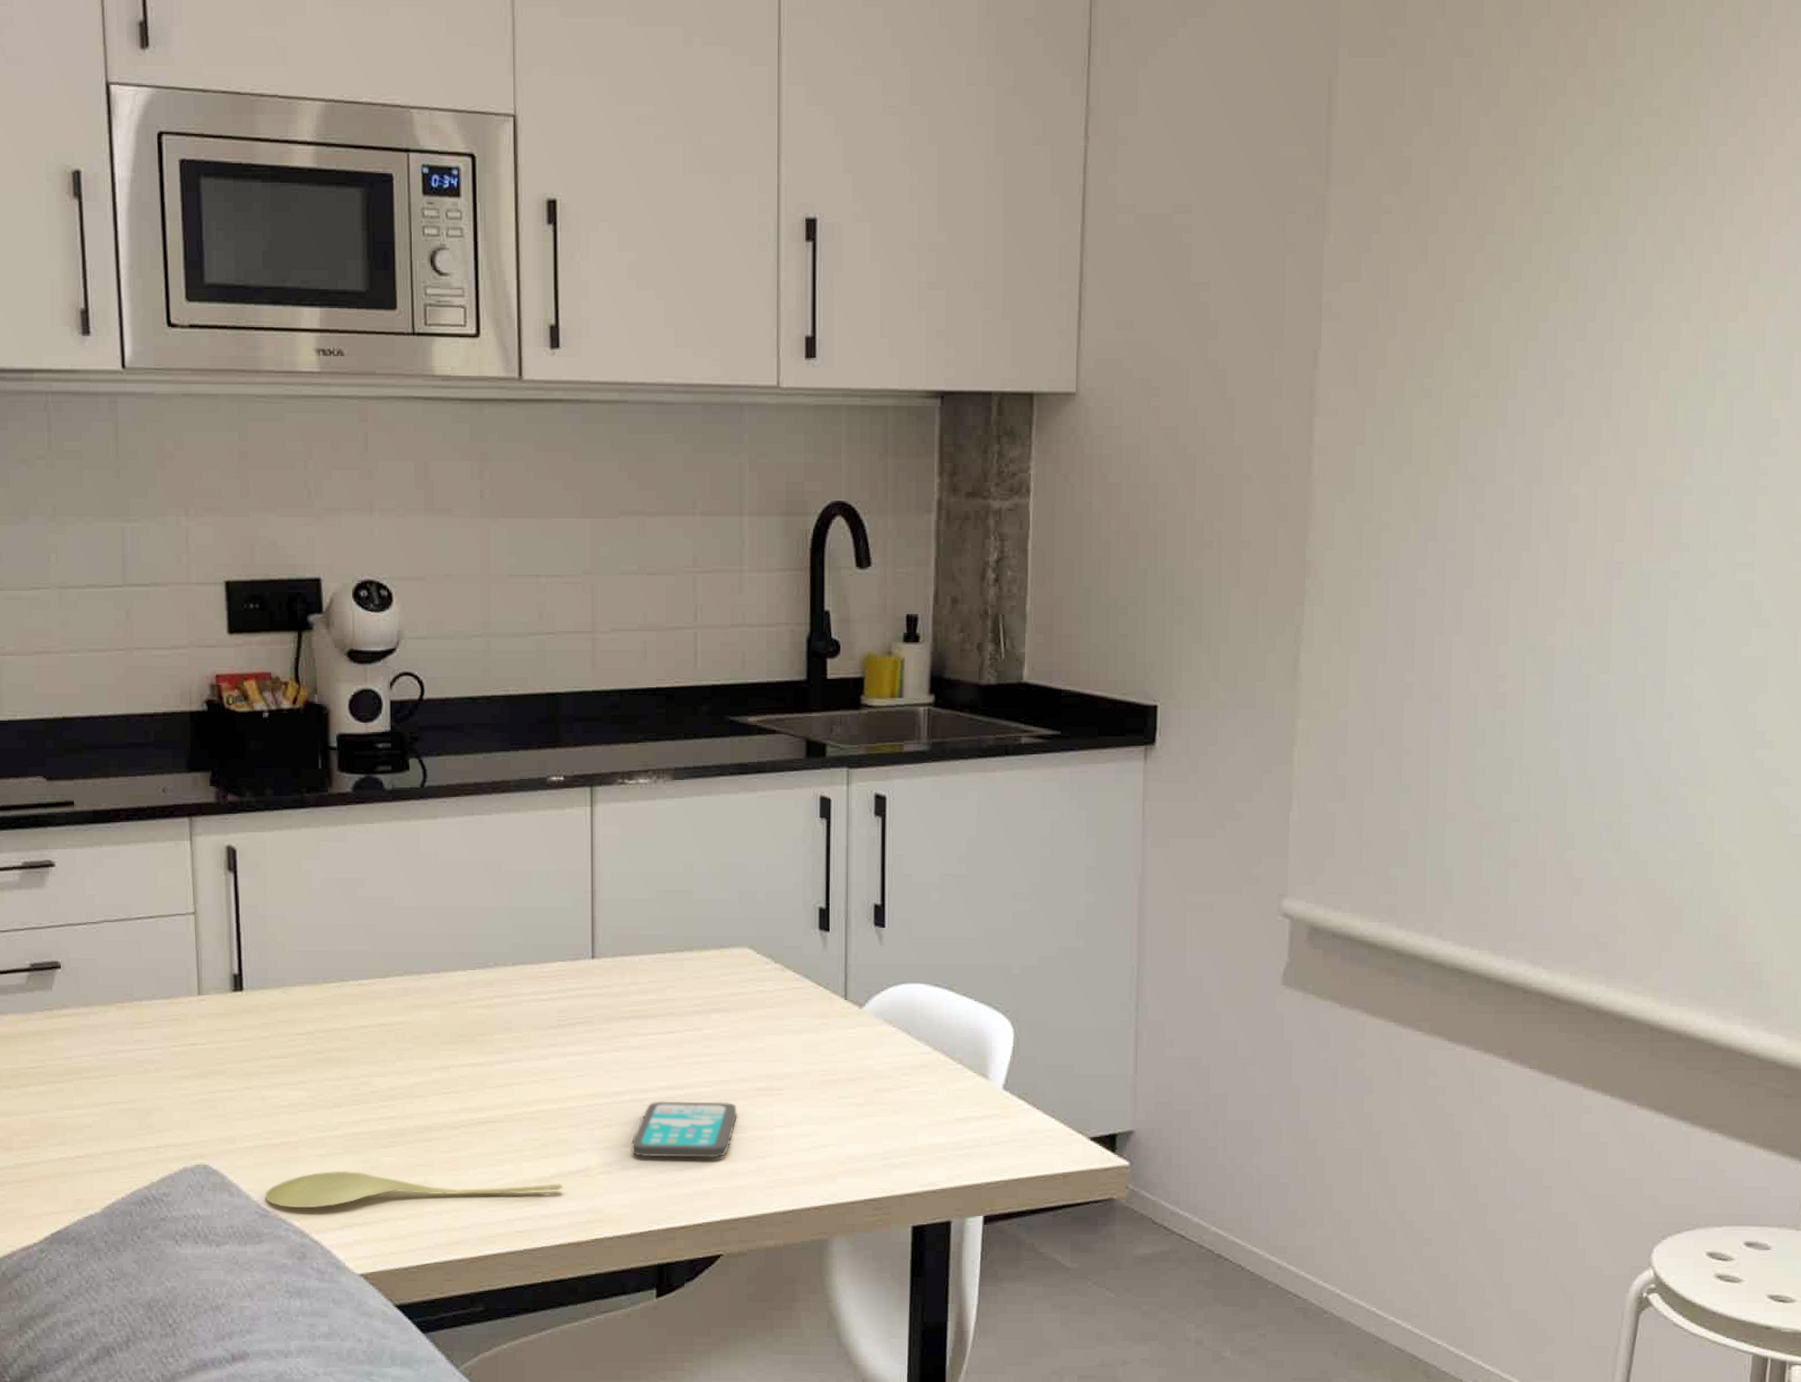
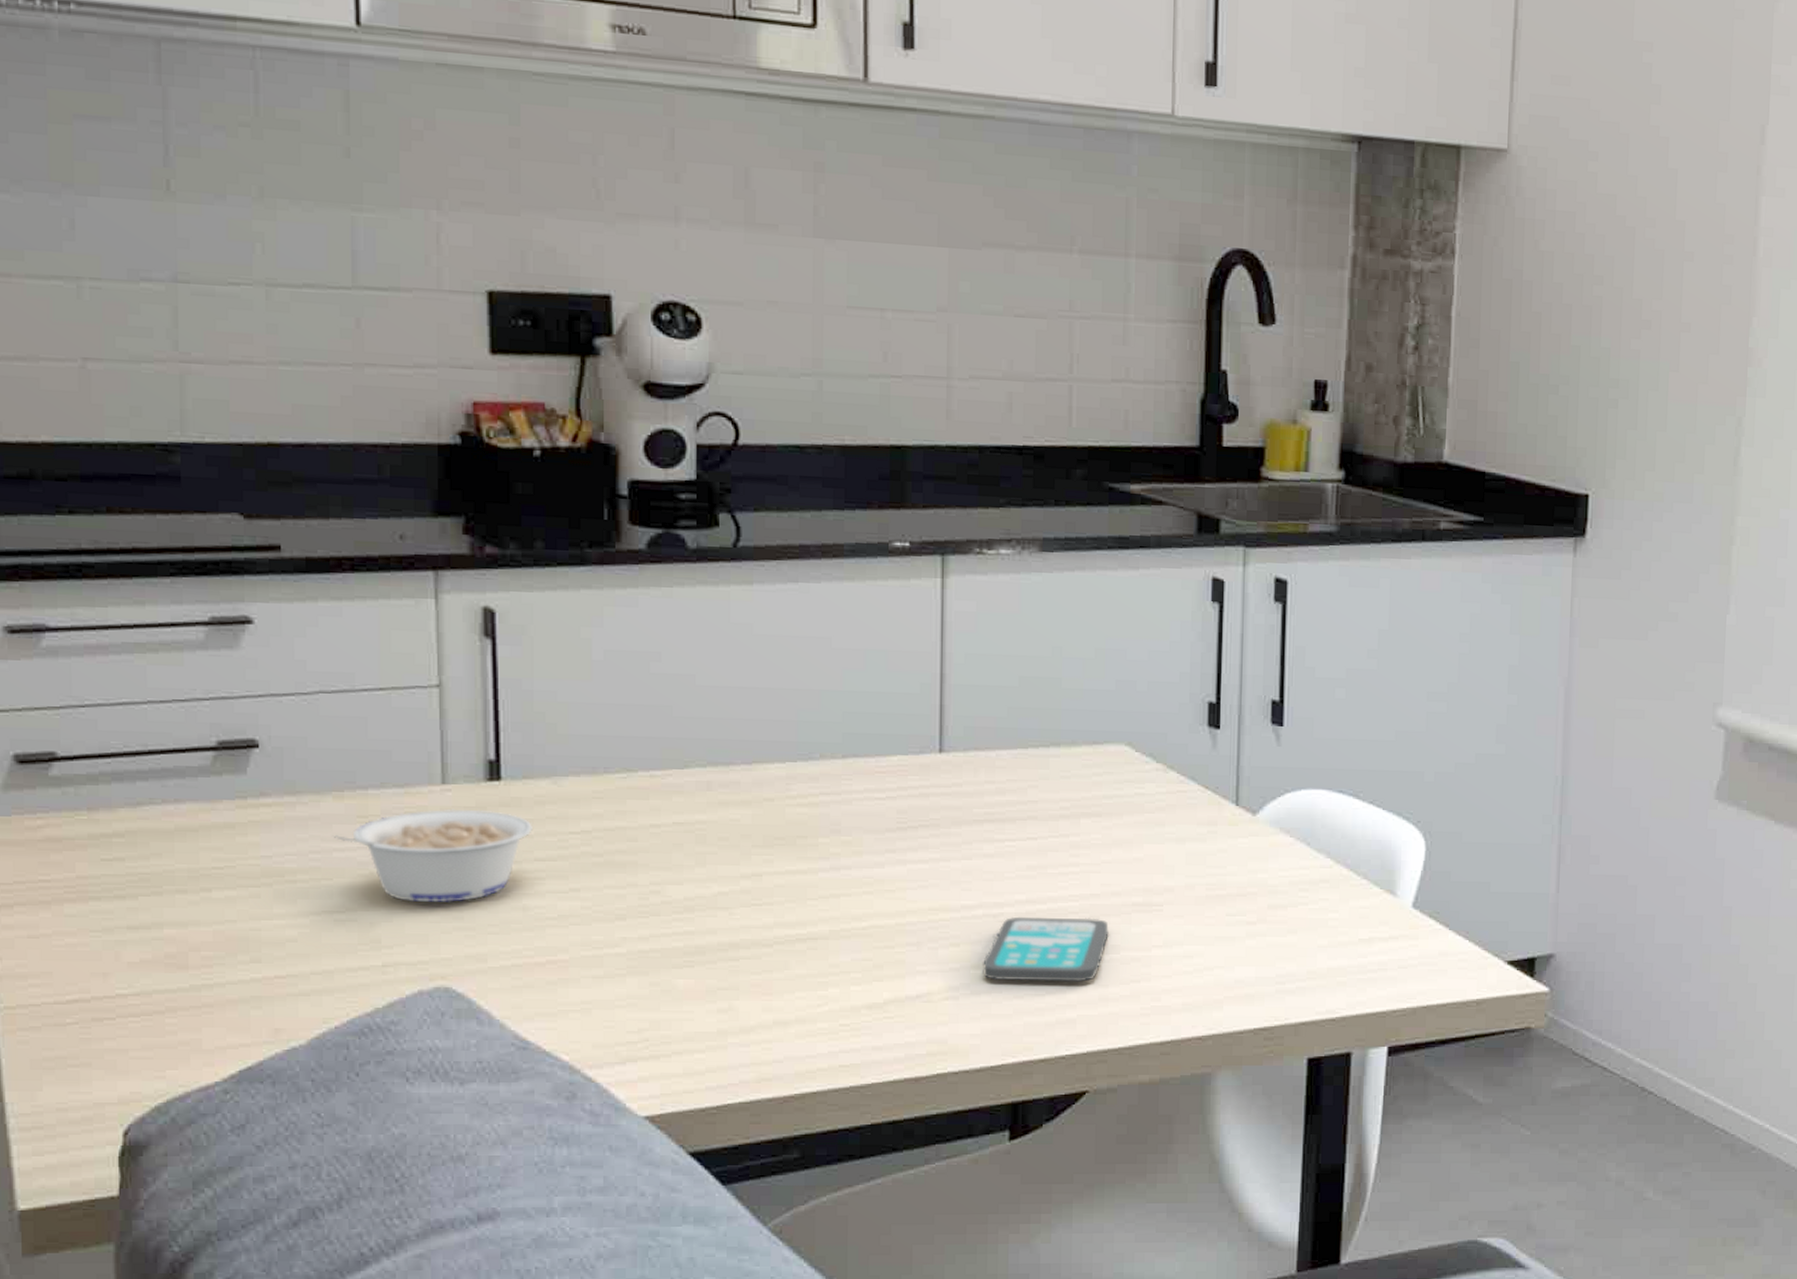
legume: none [117,1015,268,1095] -> present [333,808,532,903]
spoon: present [265,1170,563,1209] -> none [524,994,899,1040]

